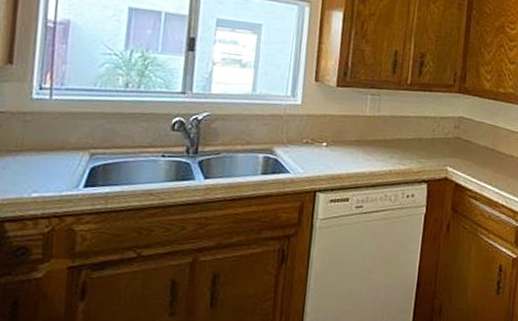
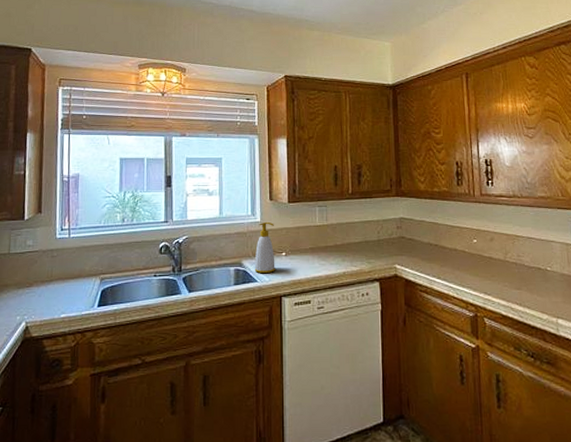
soap bottle: none [287,105,317,165] -> present [254,221,275,274]

